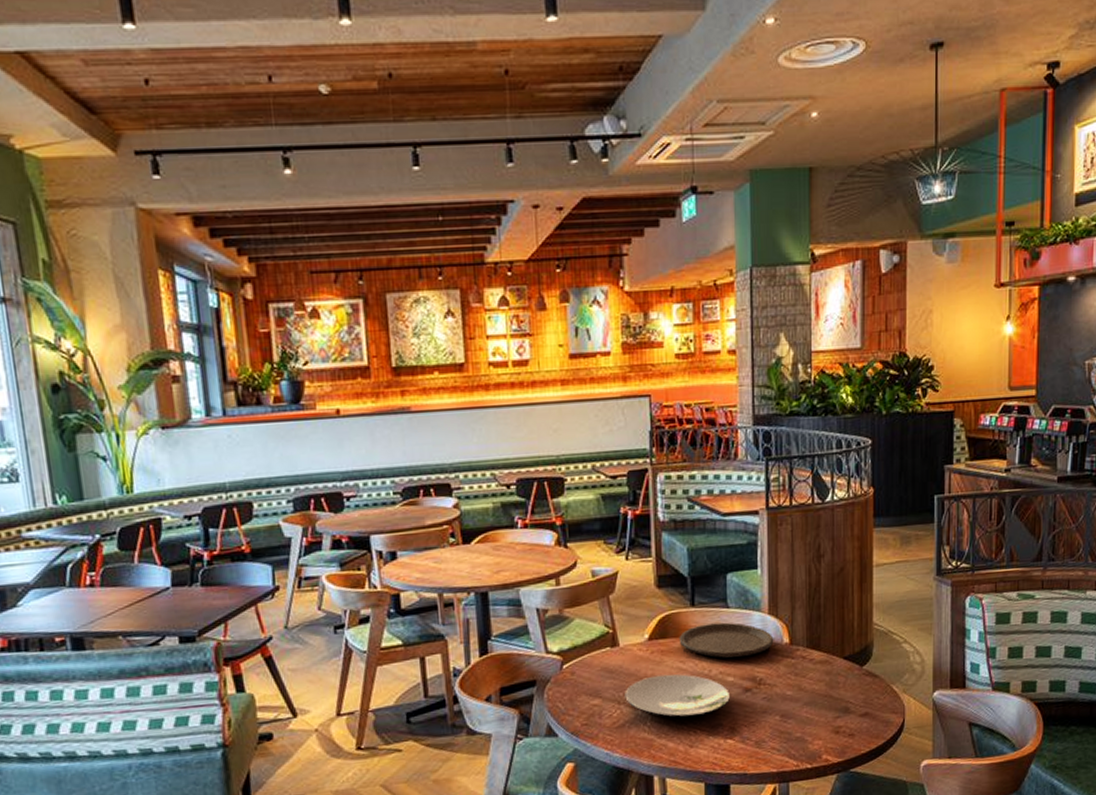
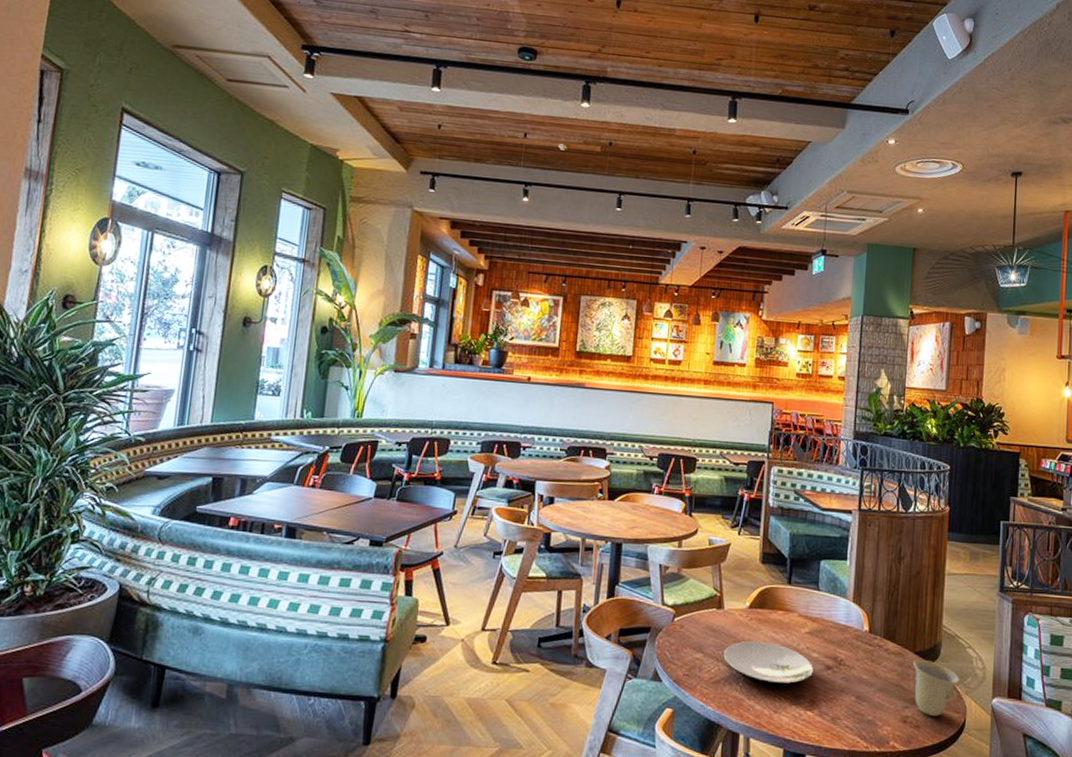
plate: present [679,622,774,658] -> none [774,601,856,637]
cup: none [842,663,896,722] -> present [913,659,960,716]

